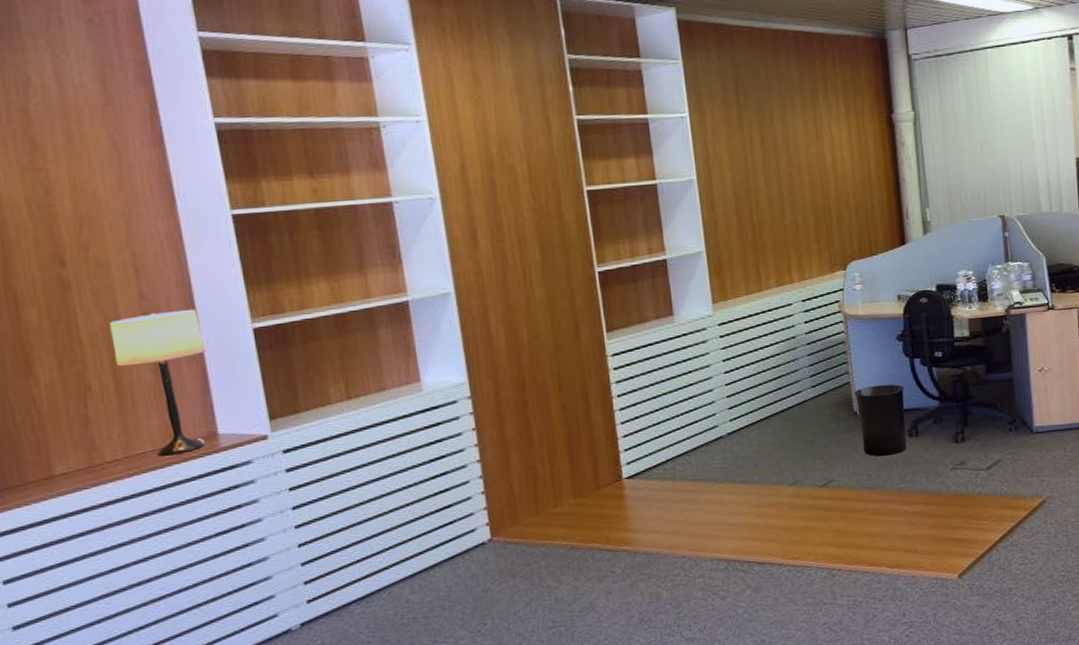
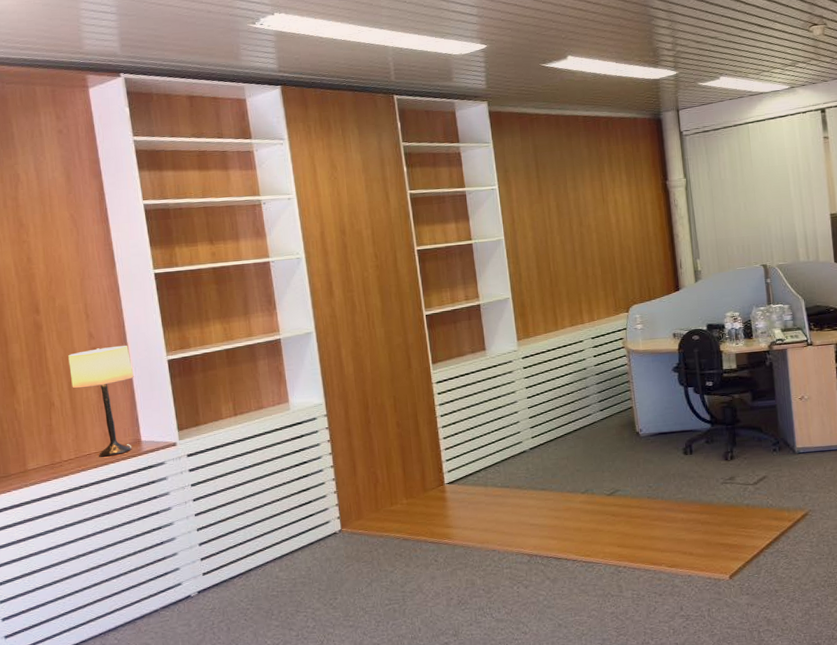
waste bin: present [854,384,907,457] -> none [636,409,683,471]

